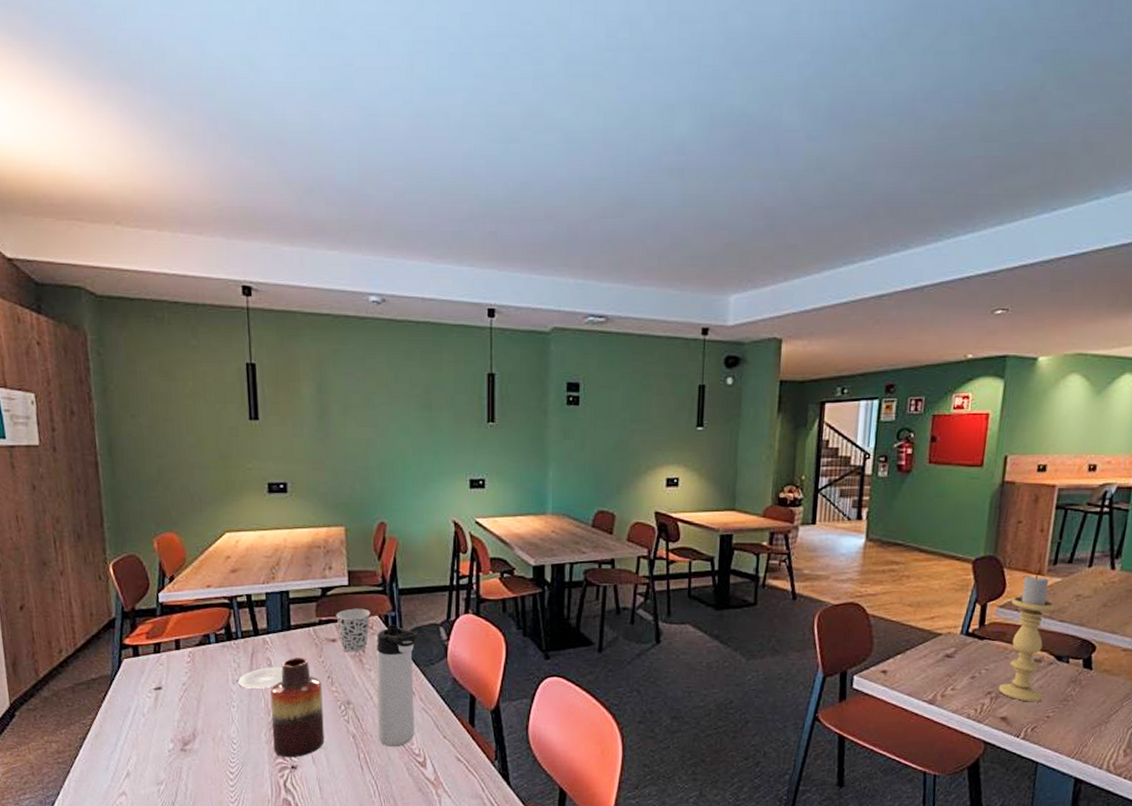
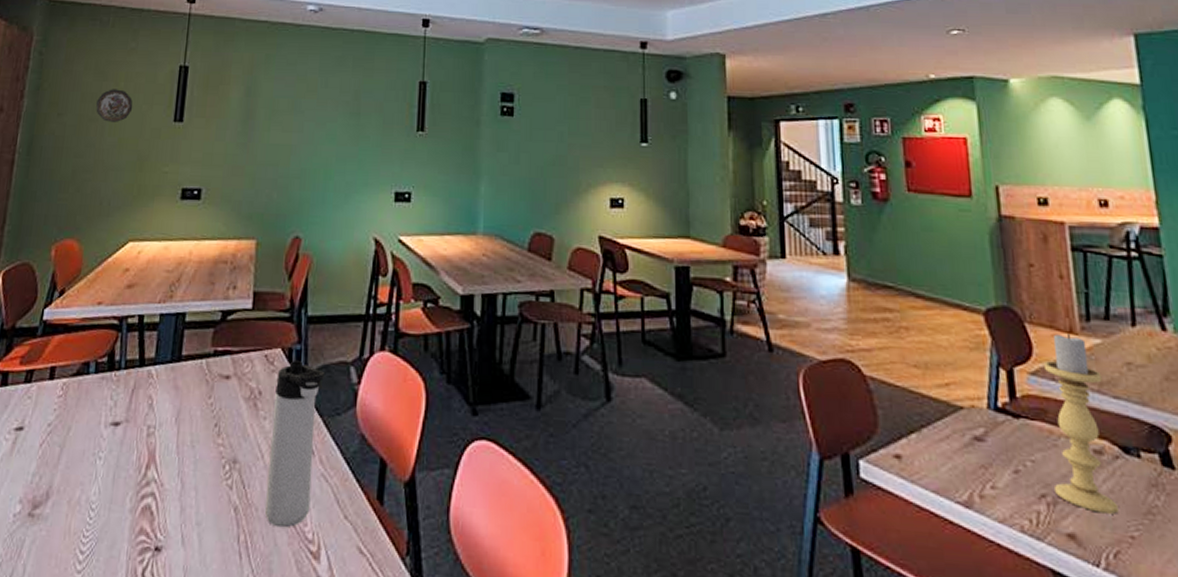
decorative plate: none [168,389,206,423] -> present [96,89,133,123]
plate: present [237,667,283,689] -> none [110,408,165,436]
vase: present [270,657,325,758] -> none [137,396,207,535]
cup: present [336,608,371,653] -> none [234,337,273,394]

